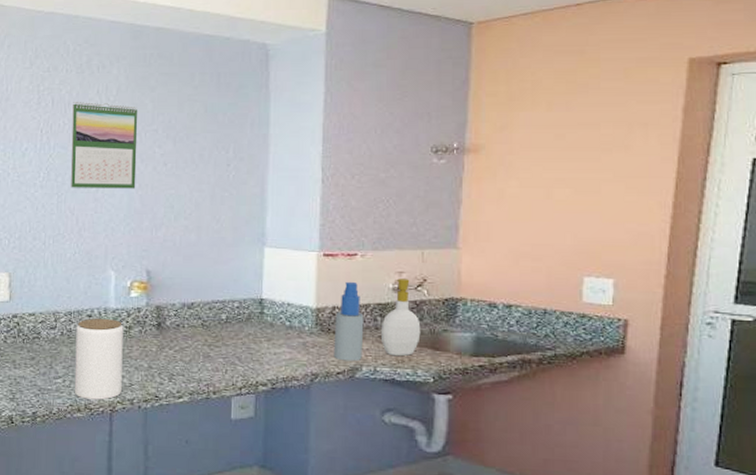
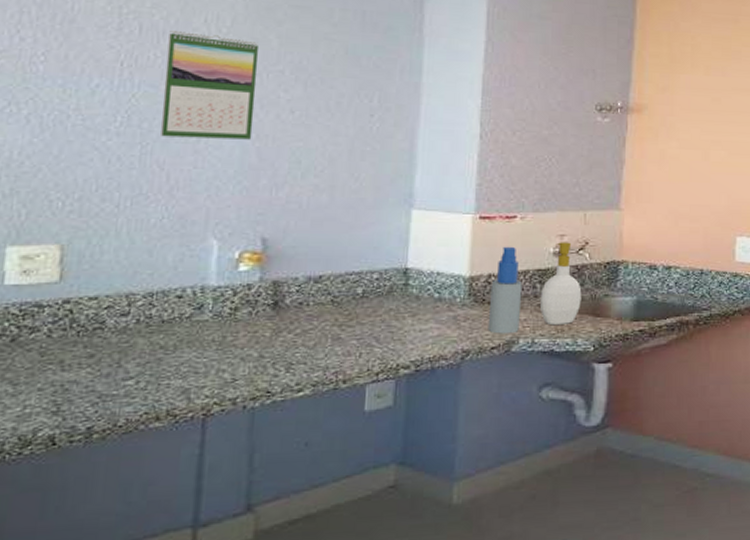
jar: present [74,318,124,400] -> none [151,298,227,404]

